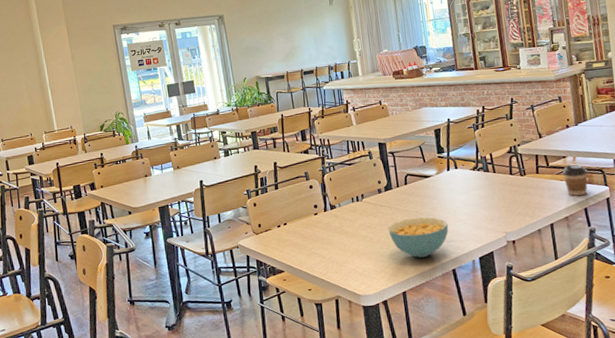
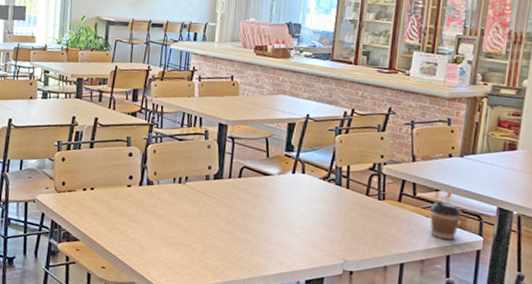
cereal bowl: present [388,217,449,258] -> none [207,216,279,265]

